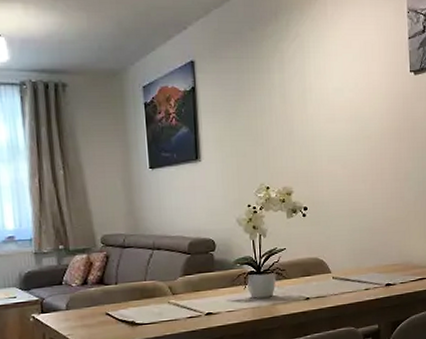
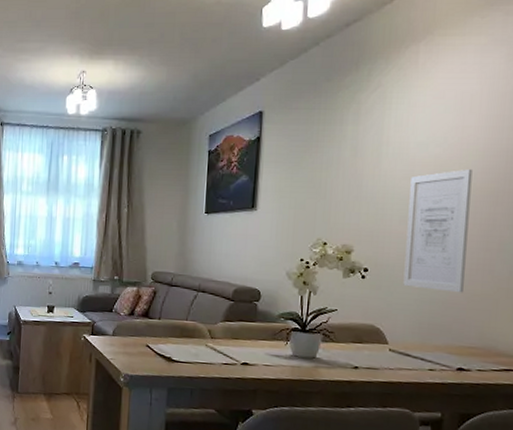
wall art: none [333,110,384,220] -> present [403,168,473,293]

